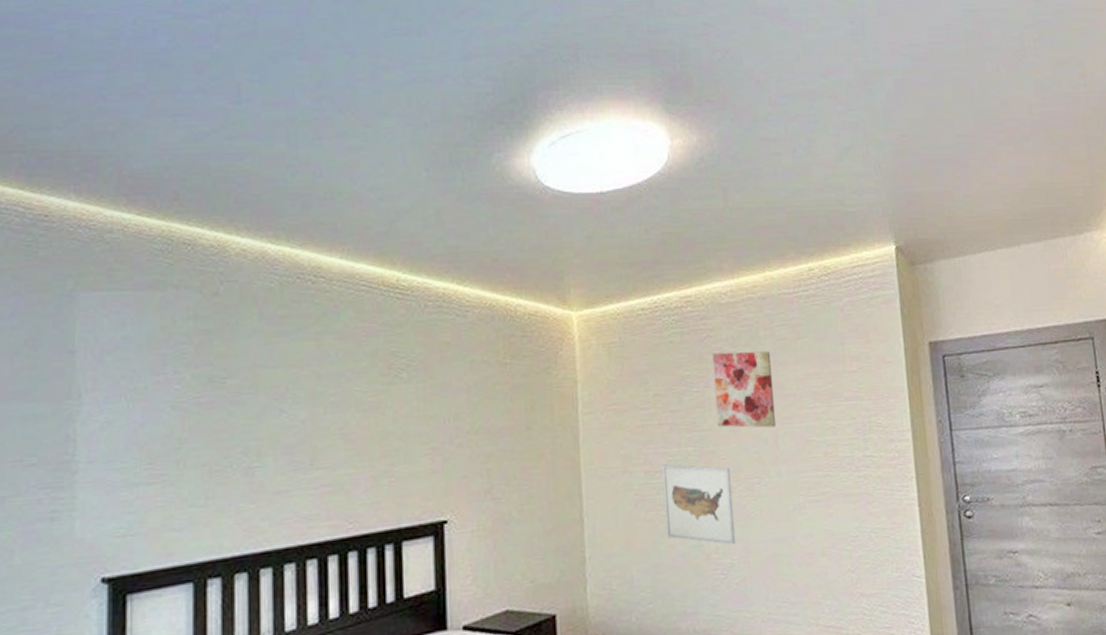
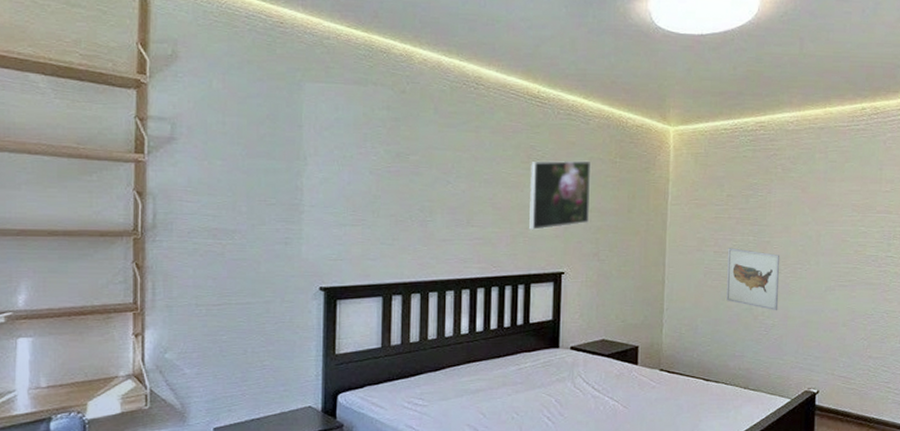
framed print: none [393,365,476,468] -> present [529,160,592,231]
wall art: present [713,351,777,428] -> none [775,168,823,228]

